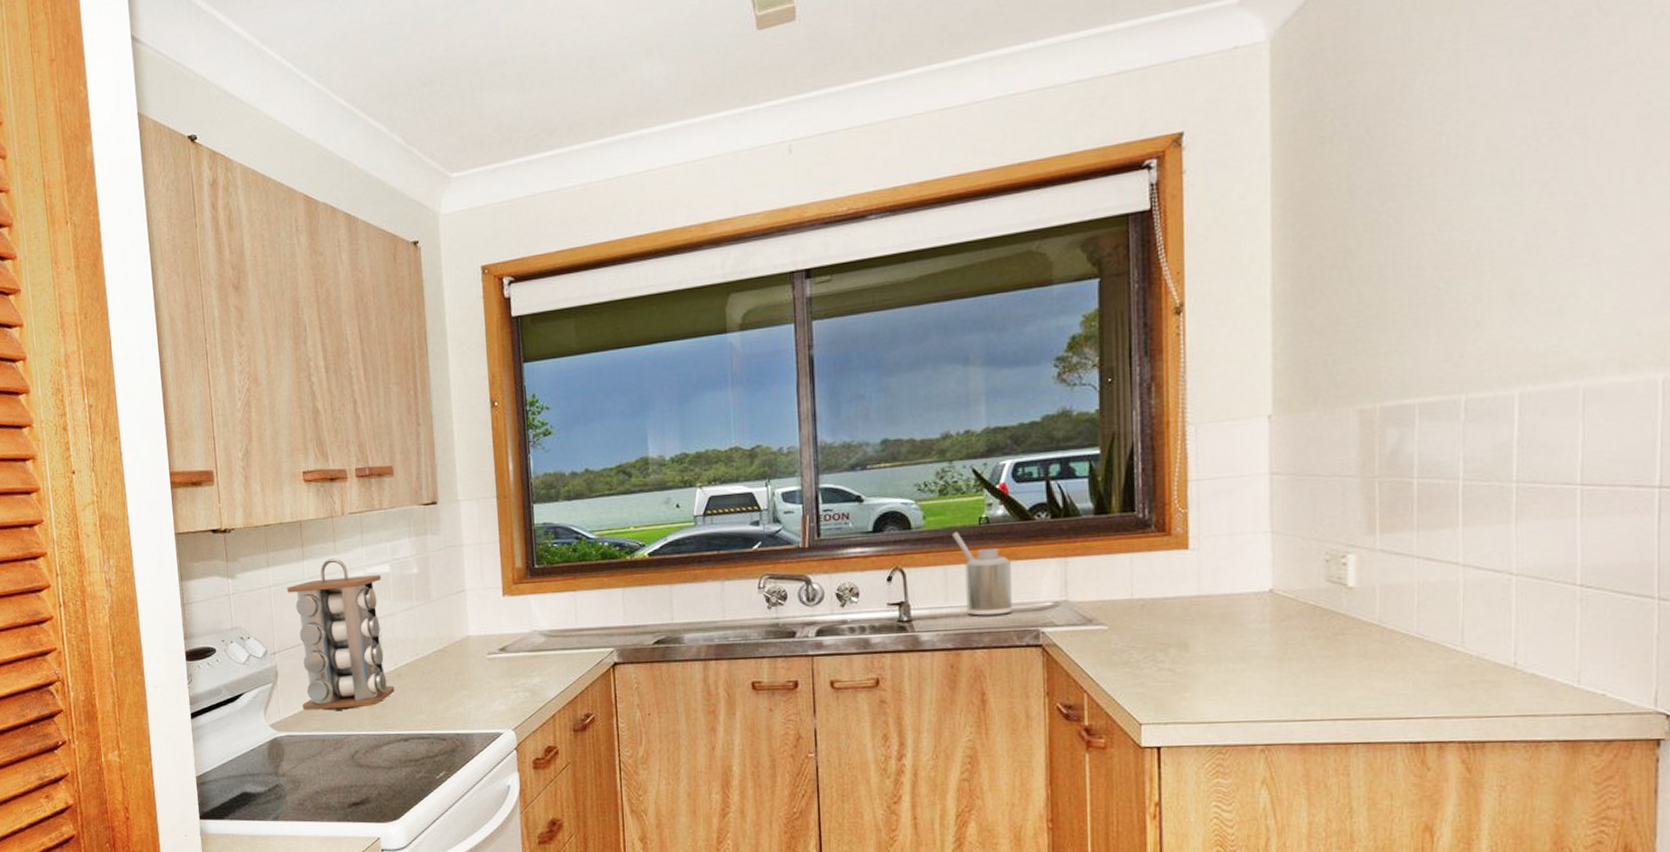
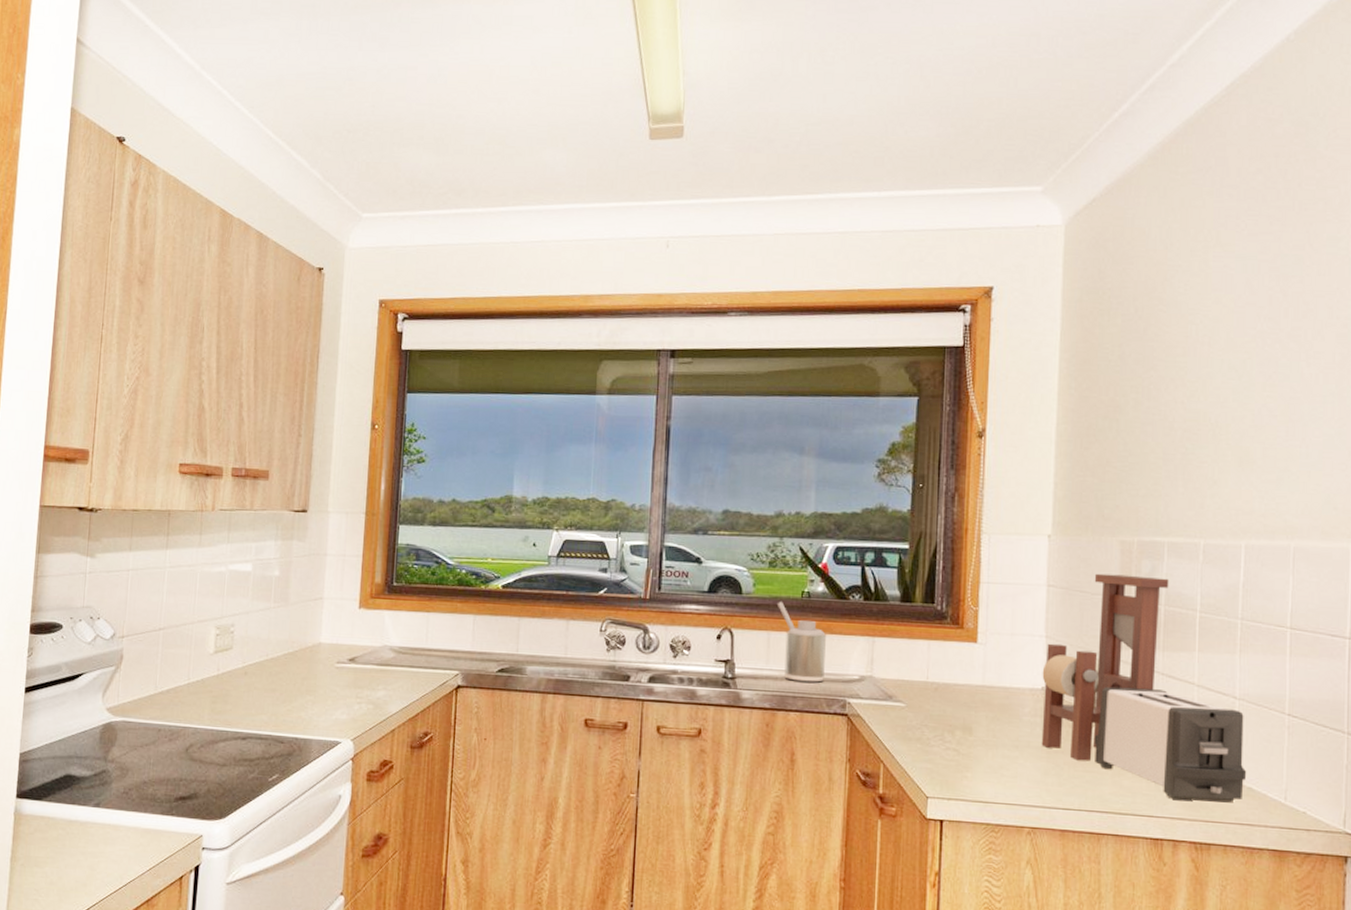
spice rack: present [287,558,395,711] -> none [143,551,243,702]
paper towel holder: none [1269,446,1423,666] -> present [1041,573,1169,762]
toaster: none [1336,575,1529,697] -> present [1094,686,1247,803]

